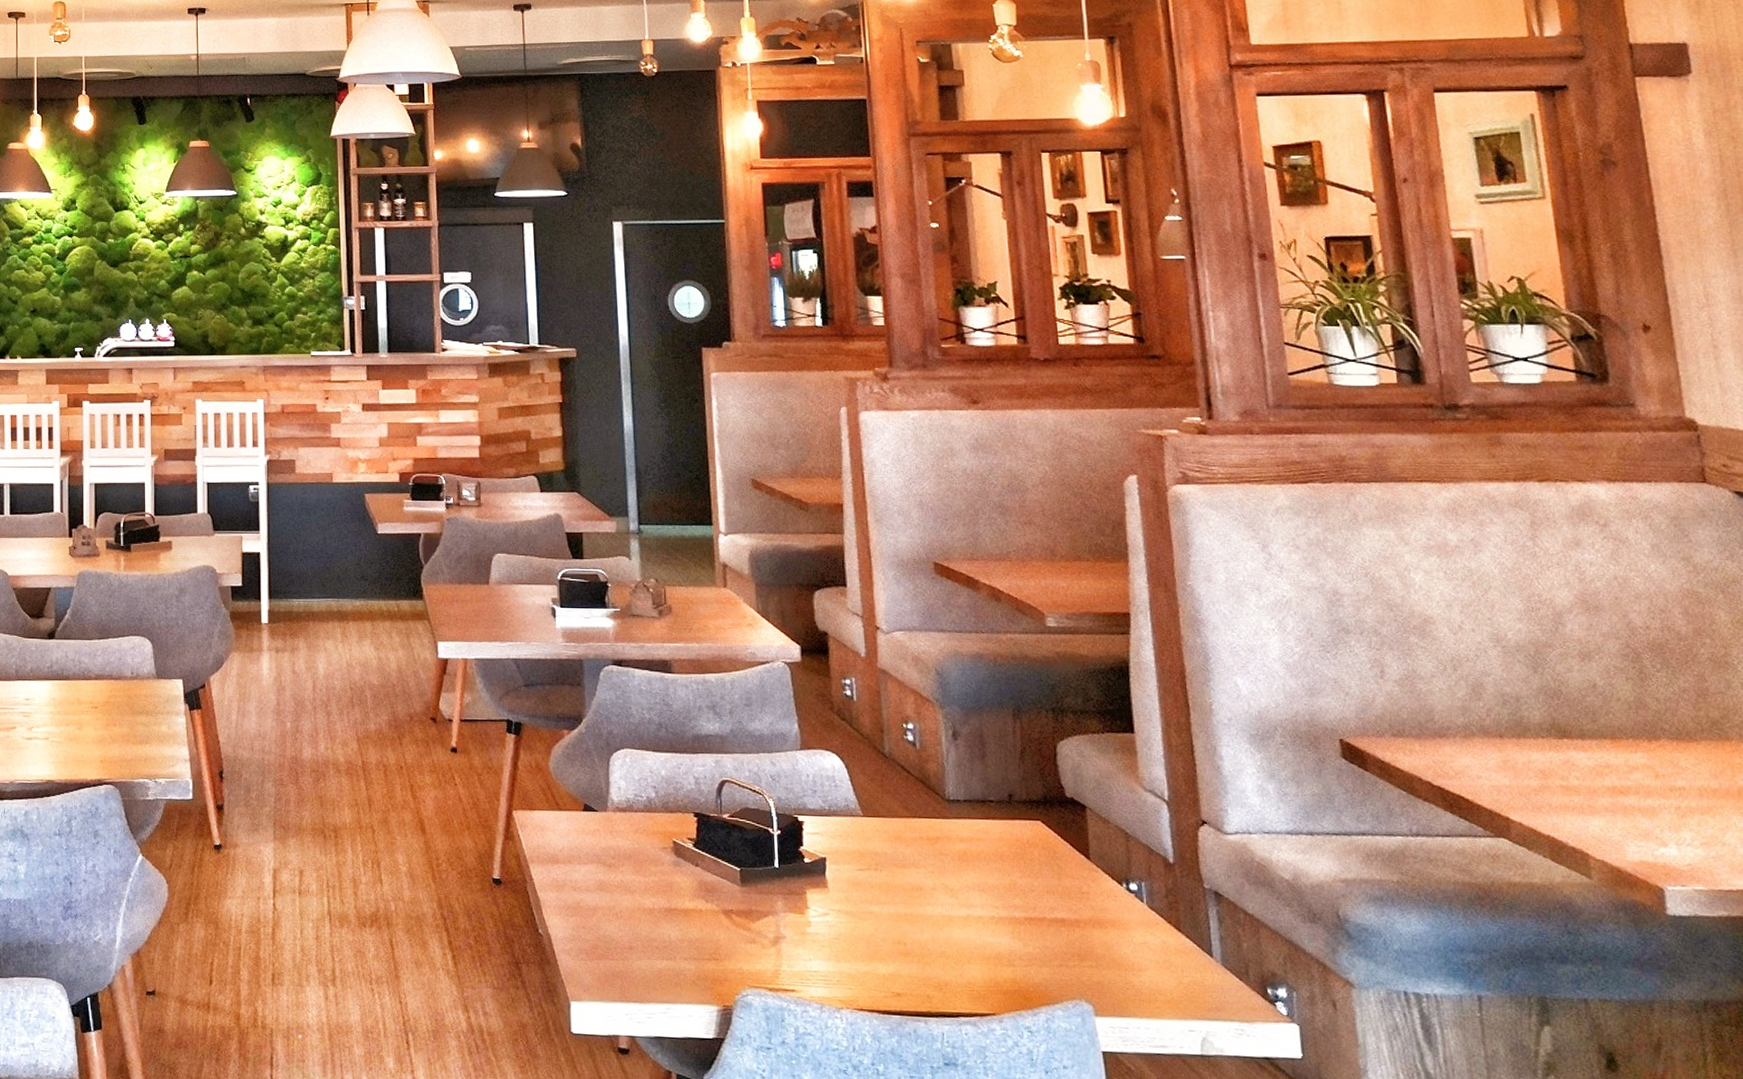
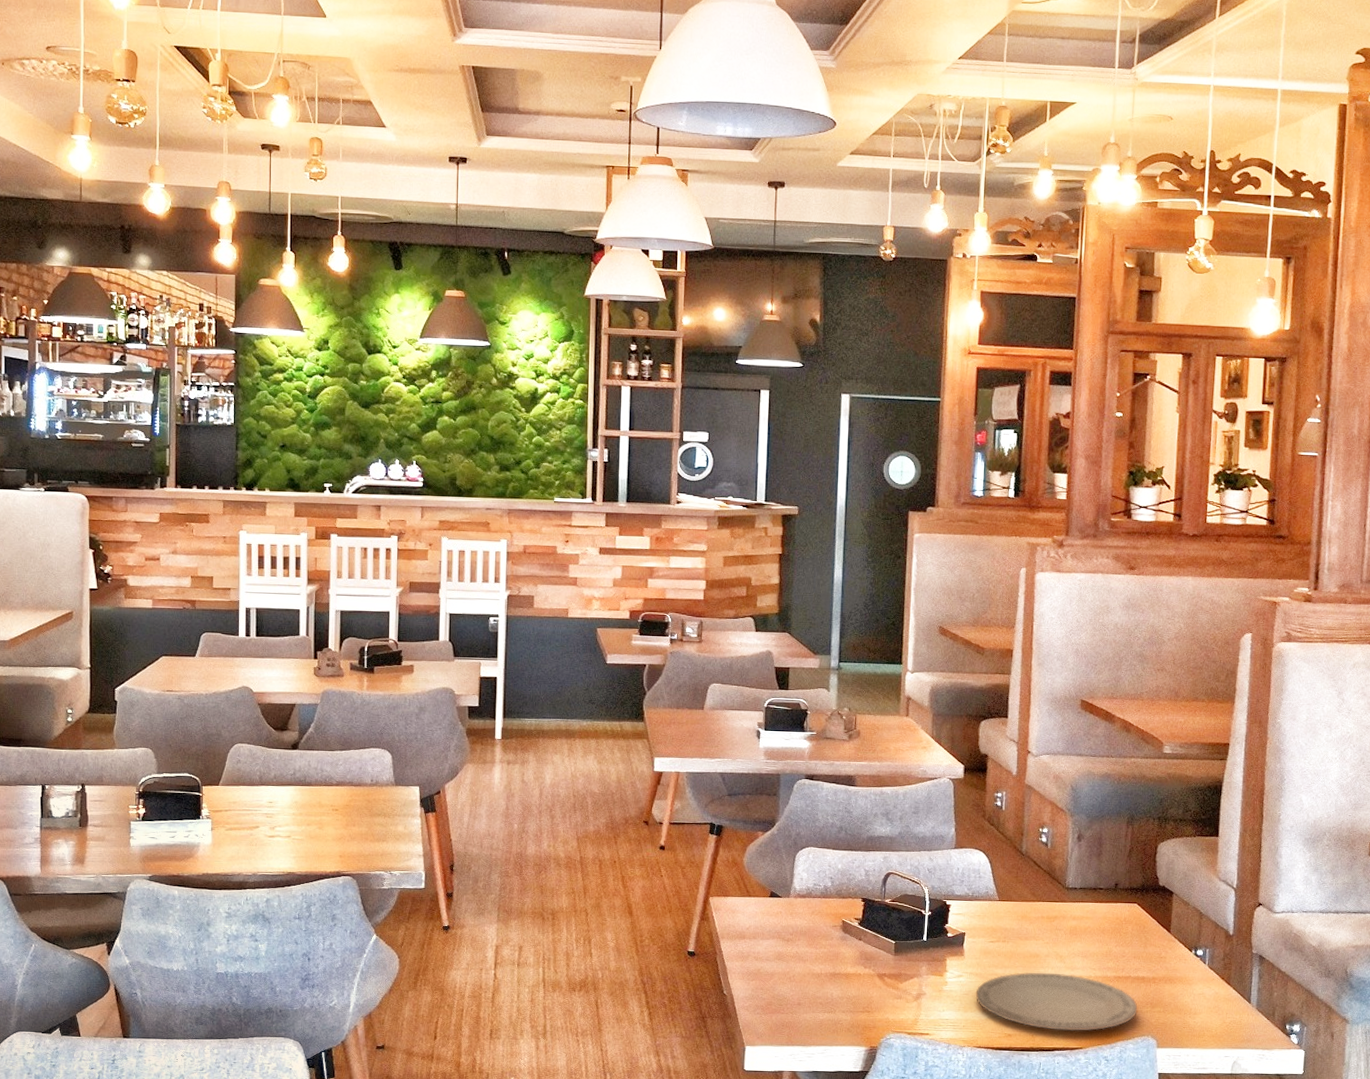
plate: none [848,910,1062,991] -> present [975,972,1138,1031]

